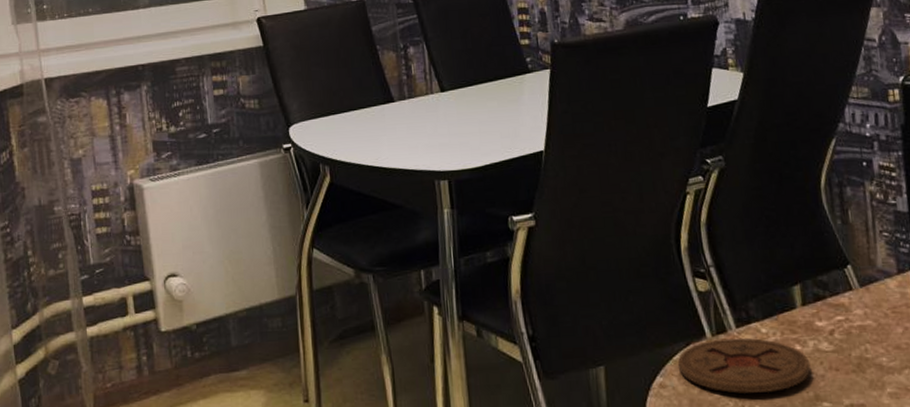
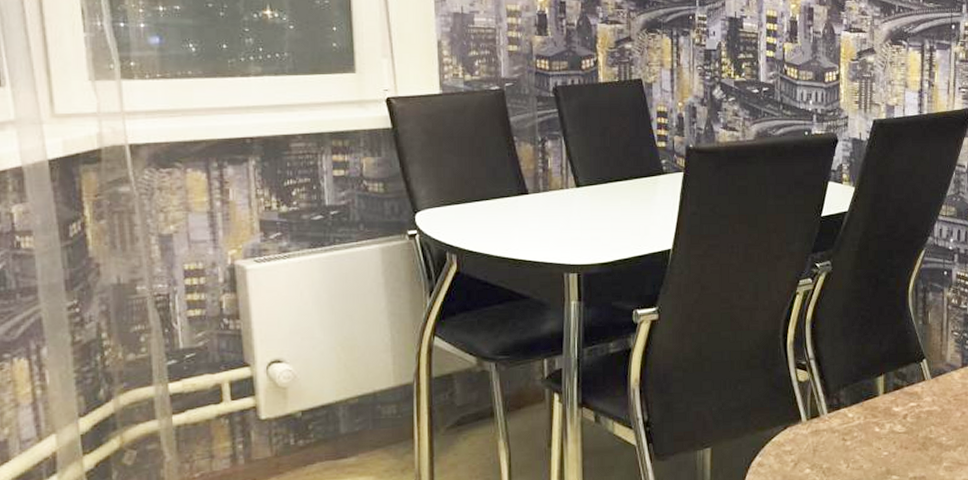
coaster: present [677,337,811,393] -> none [775,421,886,470]

